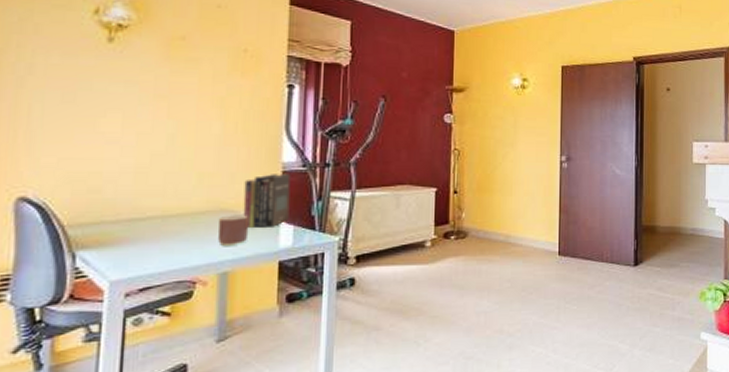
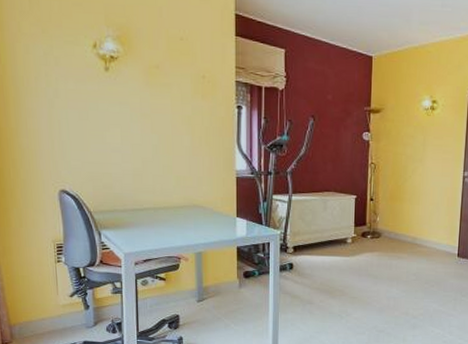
mug: present [217,215,250,246] -> none [192,210,215,233]
books: present [243,174,291,228] -> none [209,179,243,221]

